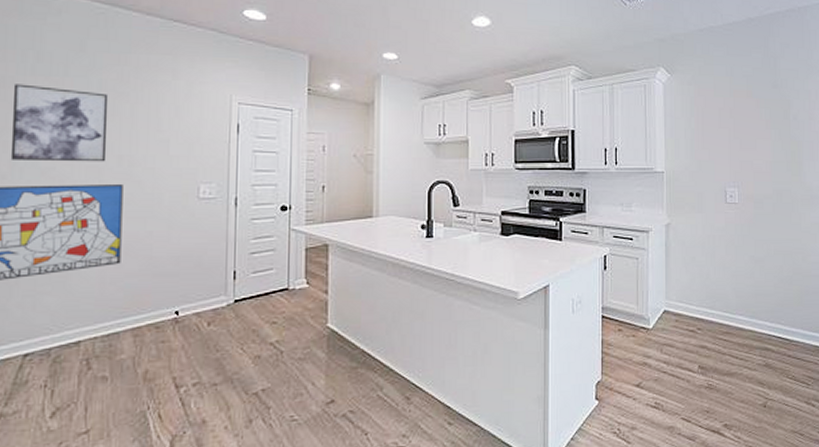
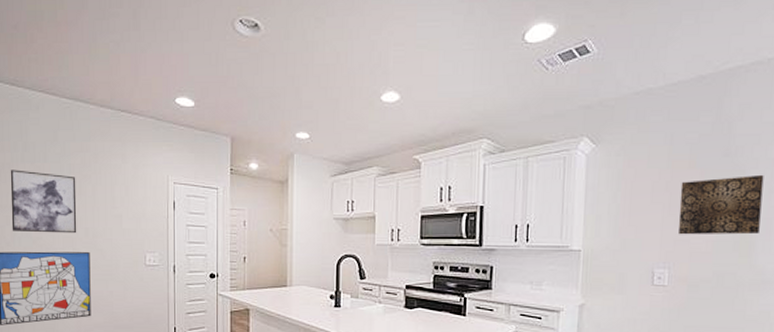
wall art: none [742,103,805,157] -> present [678,174,764,235]

